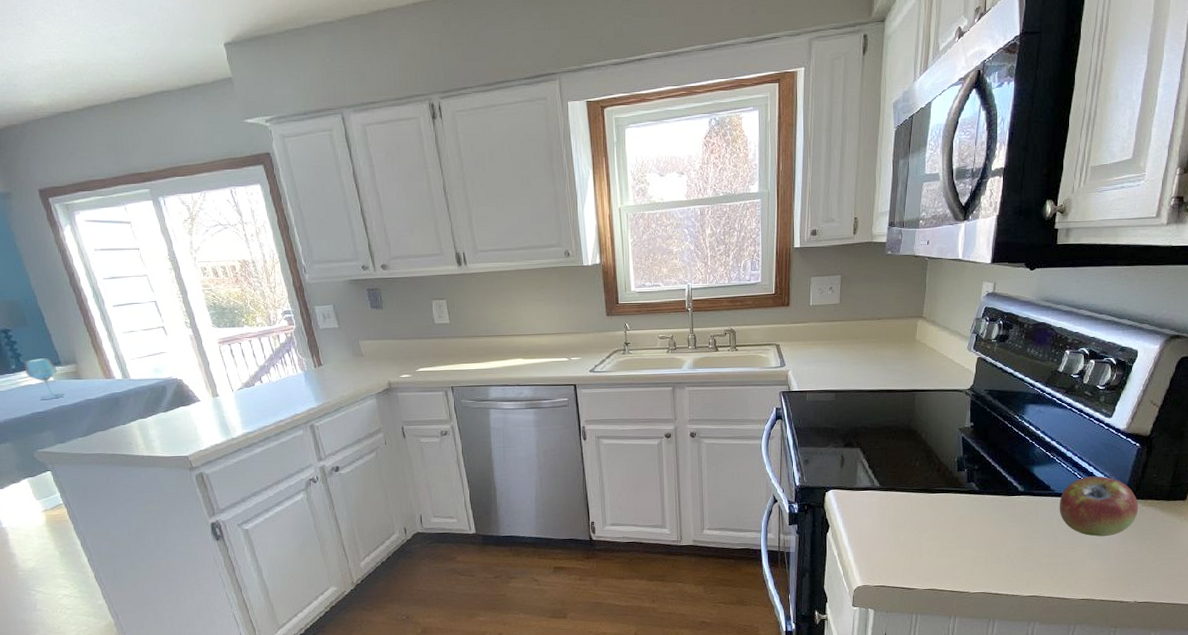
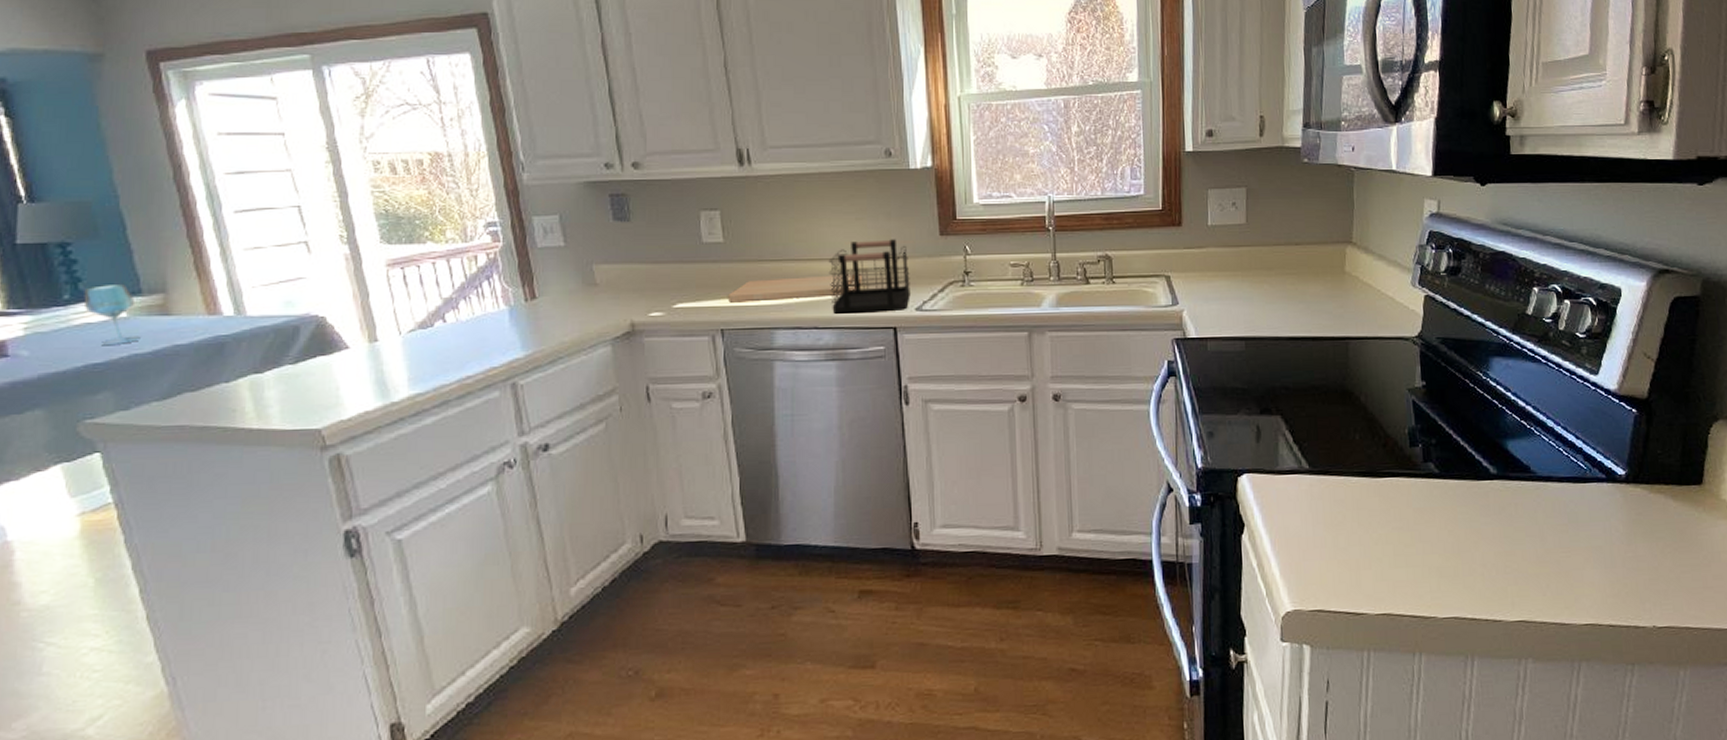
cutting board: none [455,345,551,367] -> present [728,274,863,303]
dish rack: none [525,319,586,375] -> present [828,239,911,314]
fruit: present [1059,476,1139,536] -> none [1543,452,1645,536]

